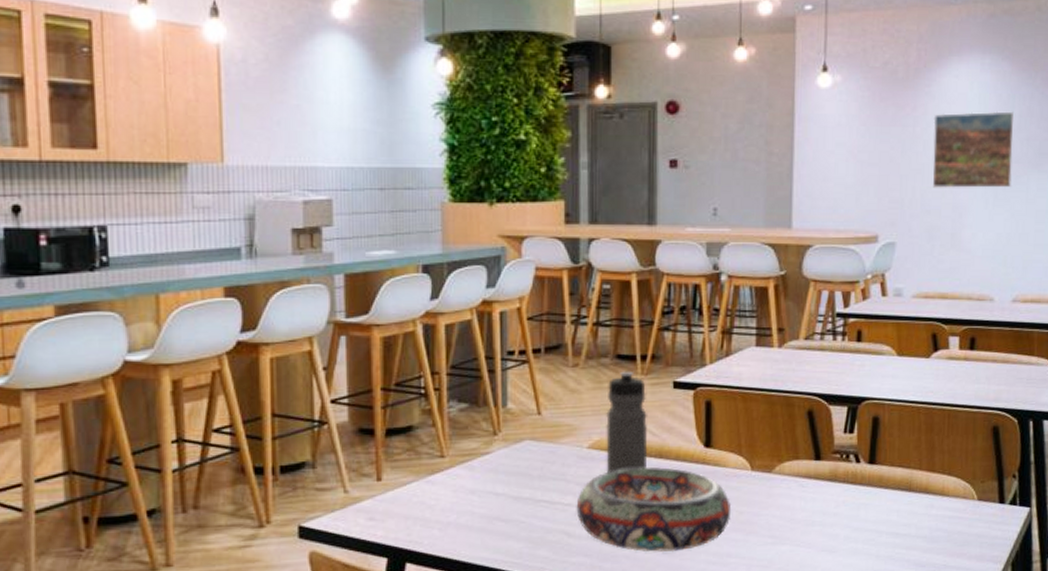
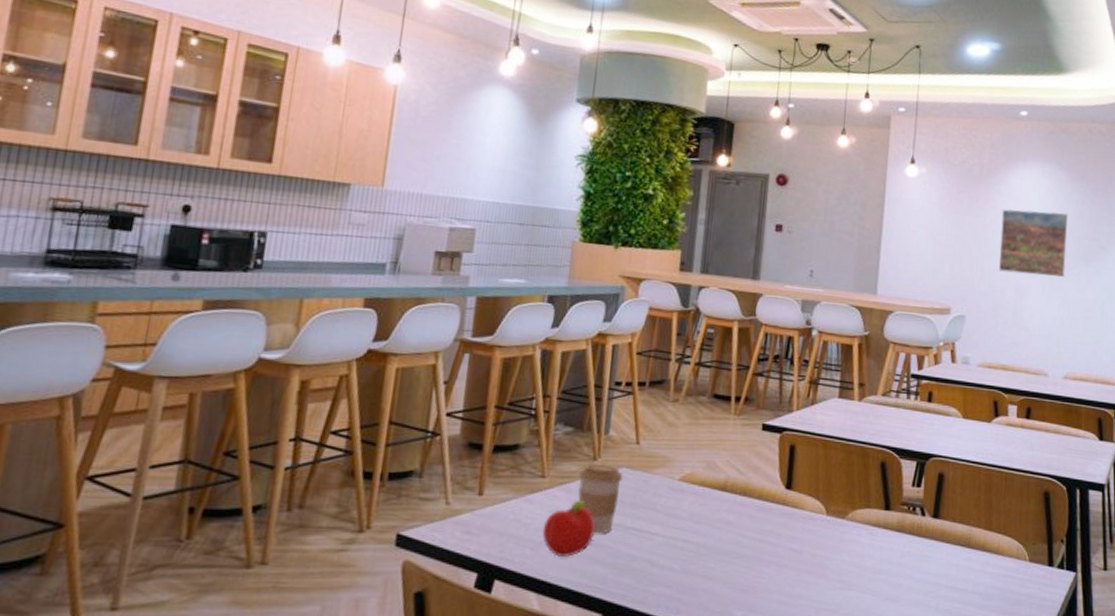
fruit: none [449,476,503,535] -> present [542,500,595,557]
coffee cup: none [479,439,527,510] -> present [578,464,623,534]
decorative bowl: present [576,466,732,553] -> none [662,502,806,590]
water bottle: present [606,371,649,474] -> none [693,410,737,507]

